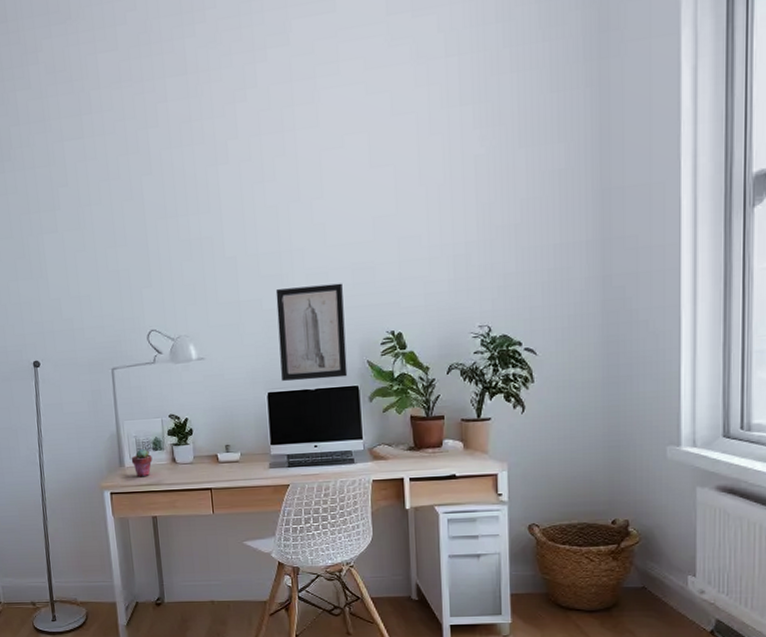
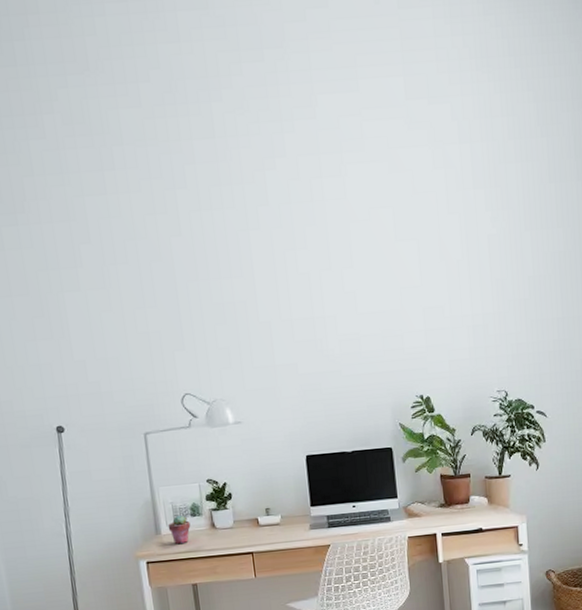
wall art: present [275,283,348,381] -> none [310,349,382,444]

